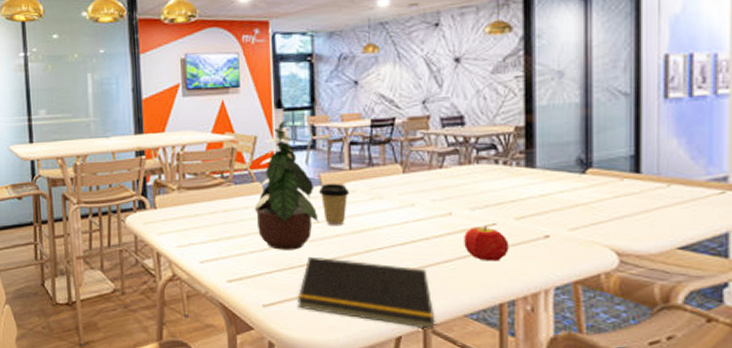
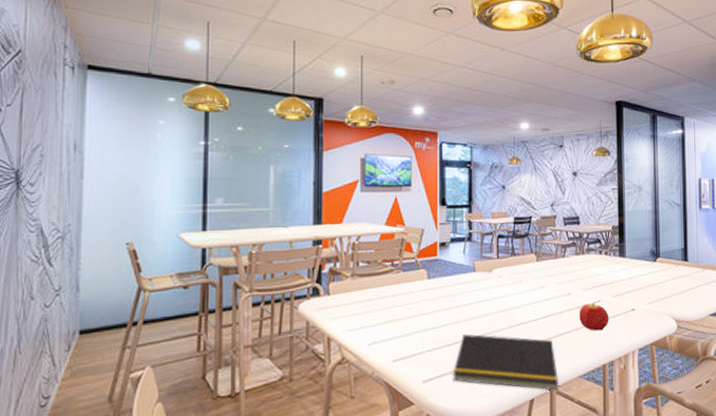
potted plant: present [254,121,319,250] -> none [419,217,472,330]
coffee cup: present [318,183,350,226] -> none [472,269,498,307]

